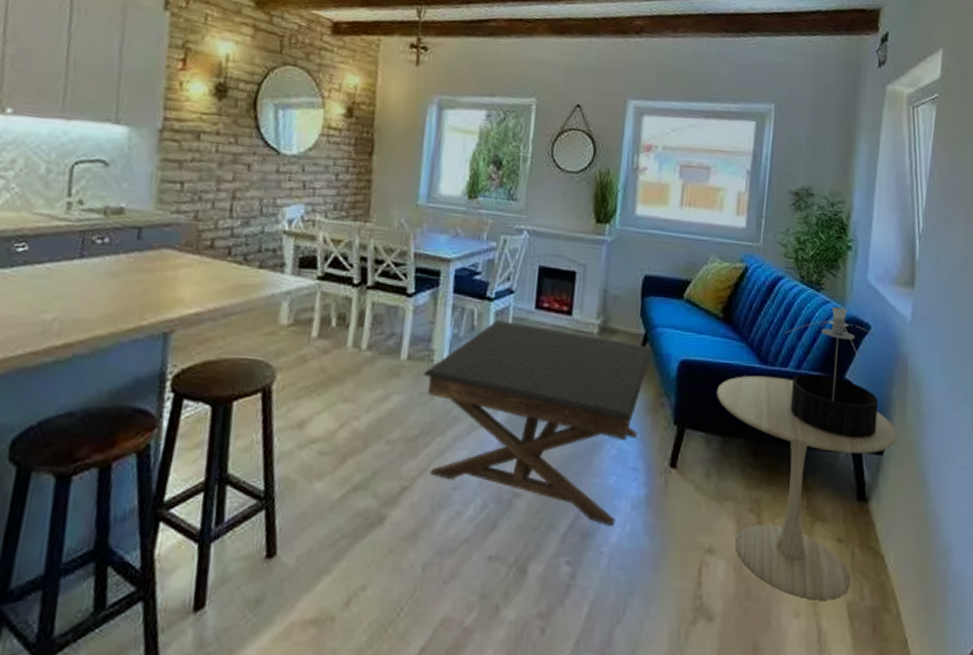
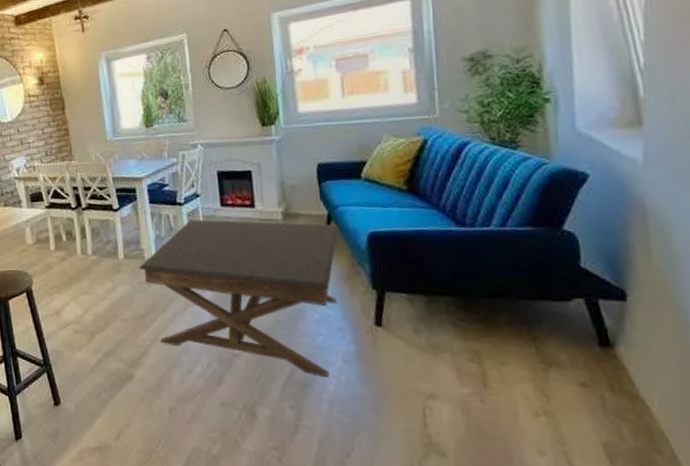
side table: present [717,375,897,600] -> none [412,236,643,441]
table lamp: present [785,307,891,438] -> none [480,161,620,287]

